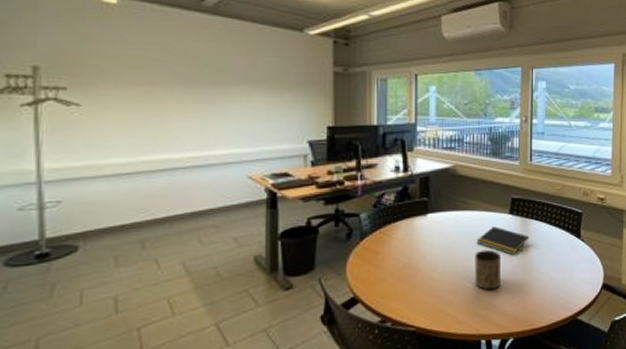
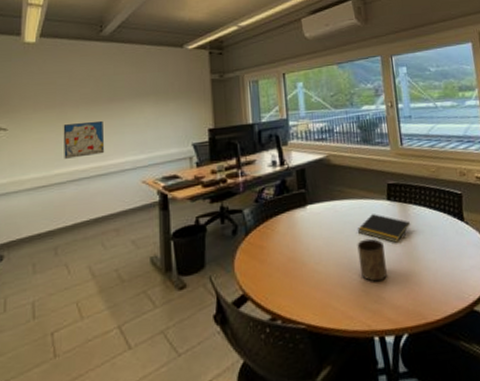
wall art: none [152,105,204,145] -> present [63,120,105,159]

